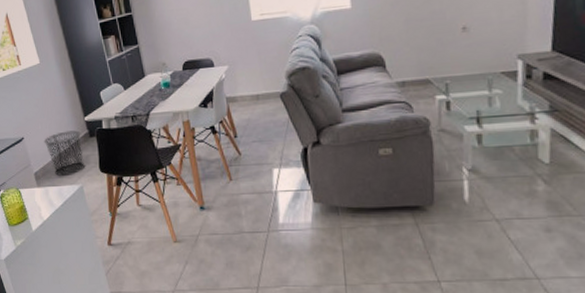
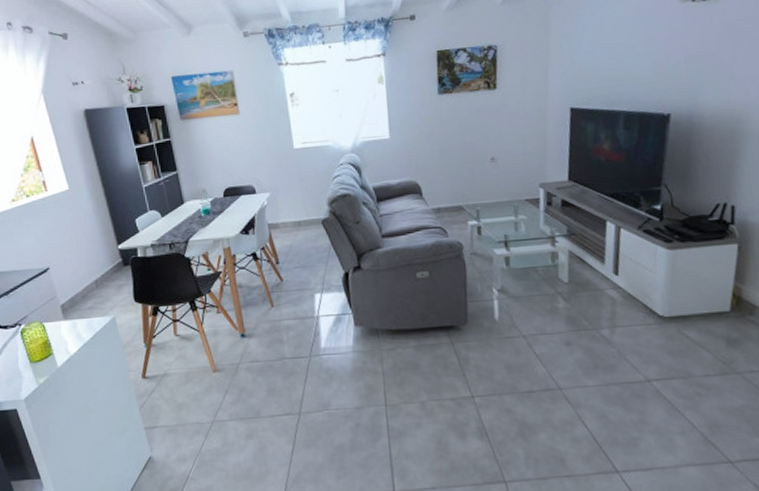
waste bin: present [44,130,86,176] -> none [72,259,119,307]

